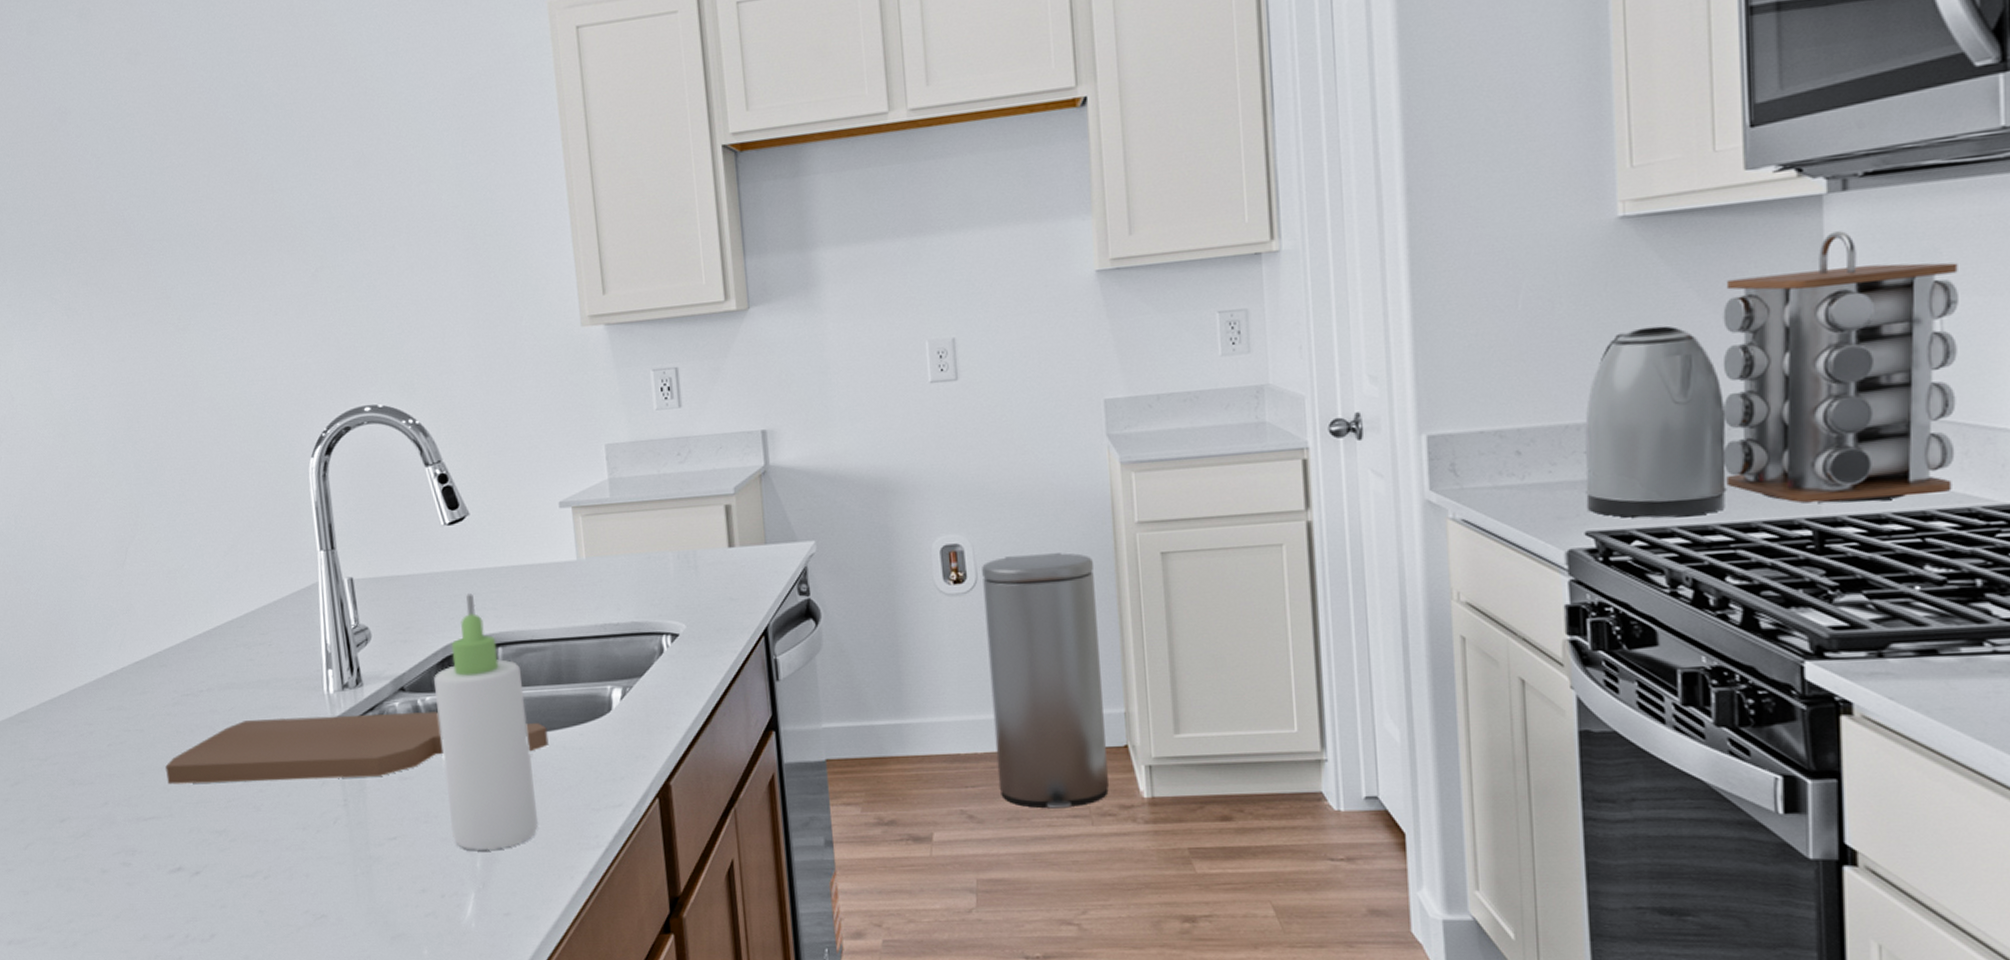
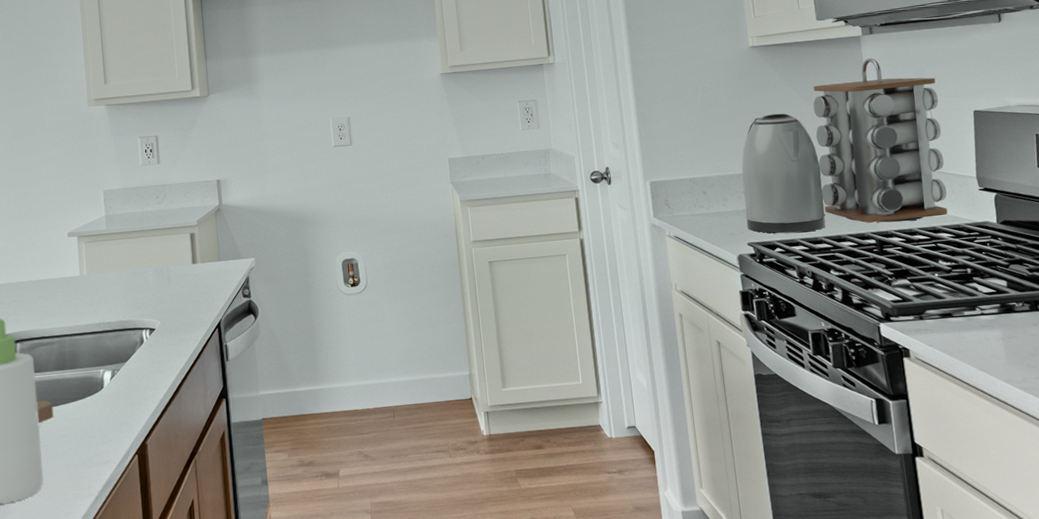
pedal bin: present [982,553,1109,810] -> none [370,263,460,447]

